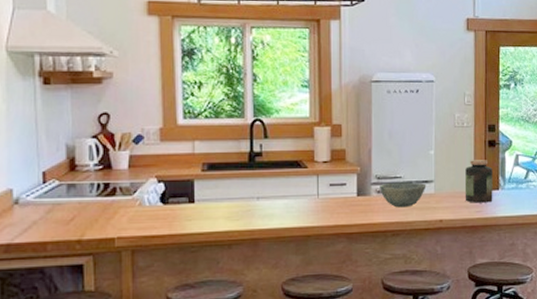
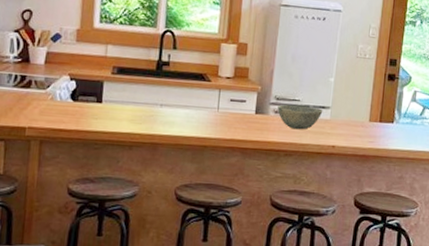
jar: present [464,160,493,203] -> none [359,91,389,135]

